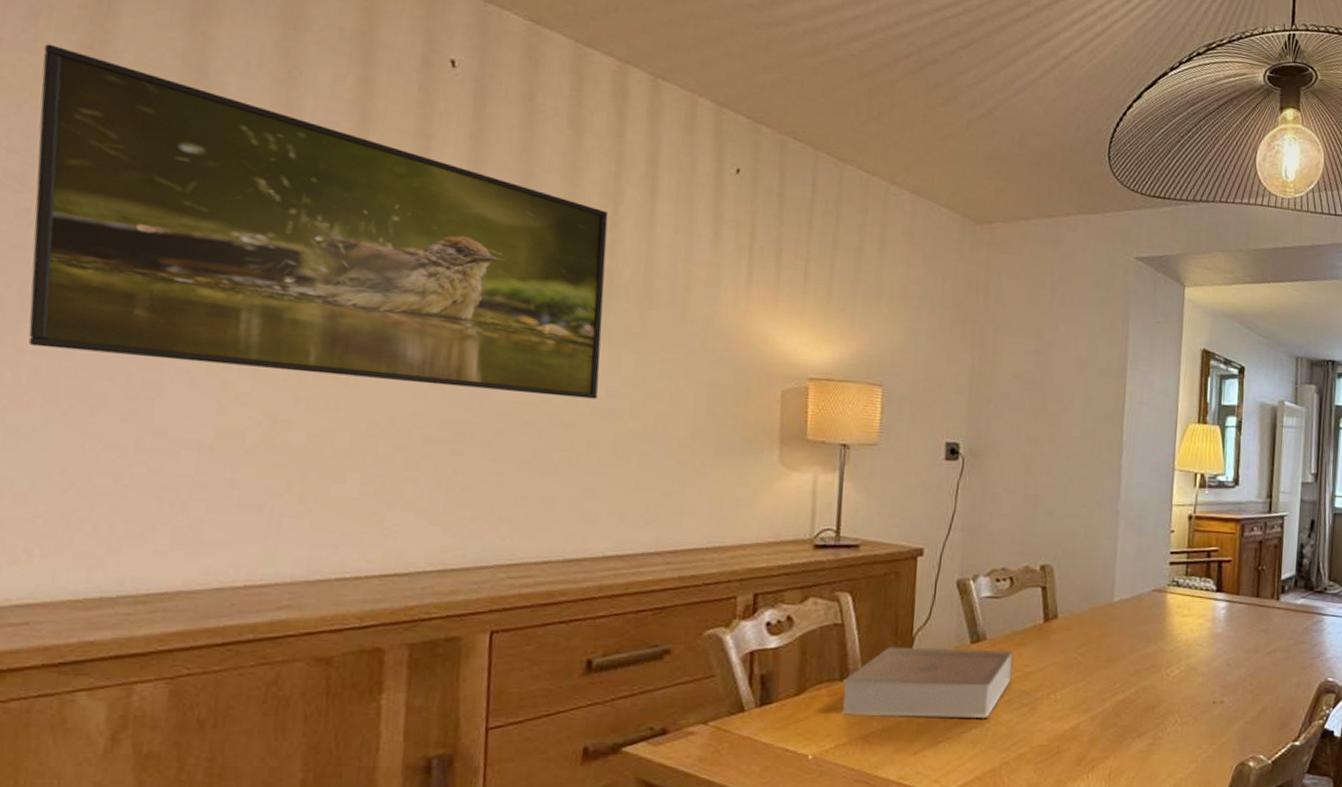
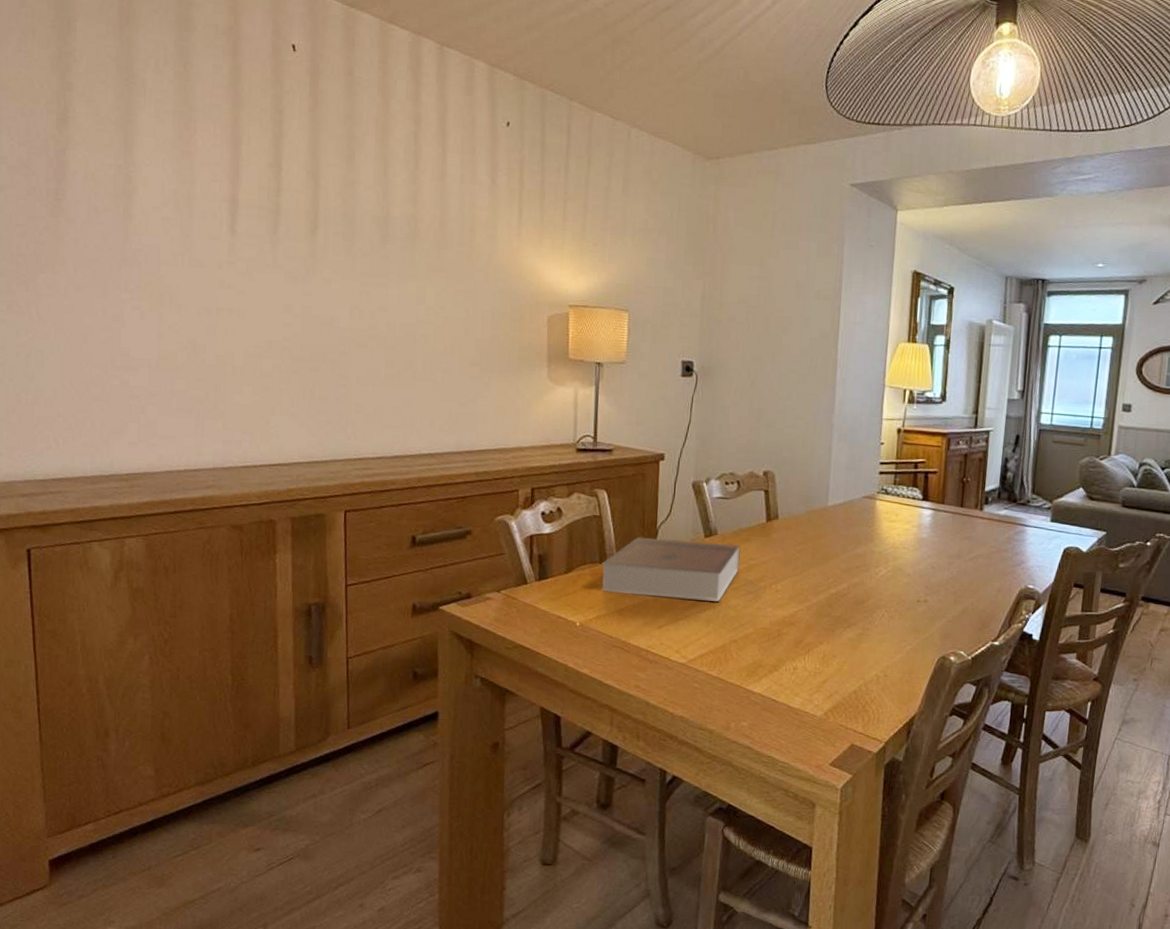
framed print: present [28,43,609,399] -> none [32,58,411,326]

